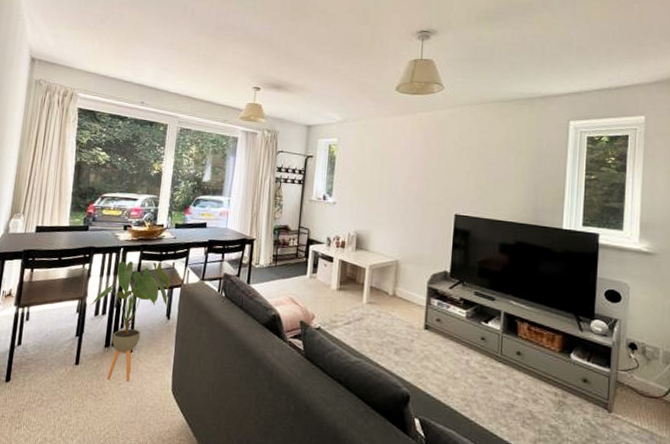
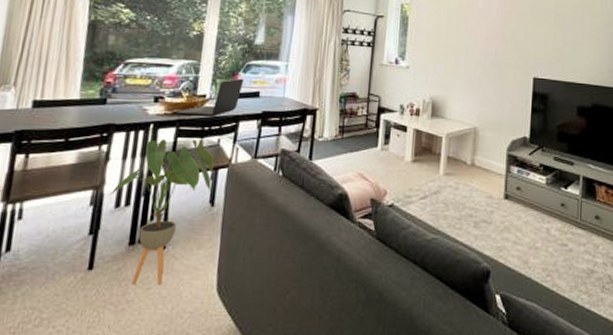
laptop: none [140,211,194,243] -> present [176,78,244,117]

